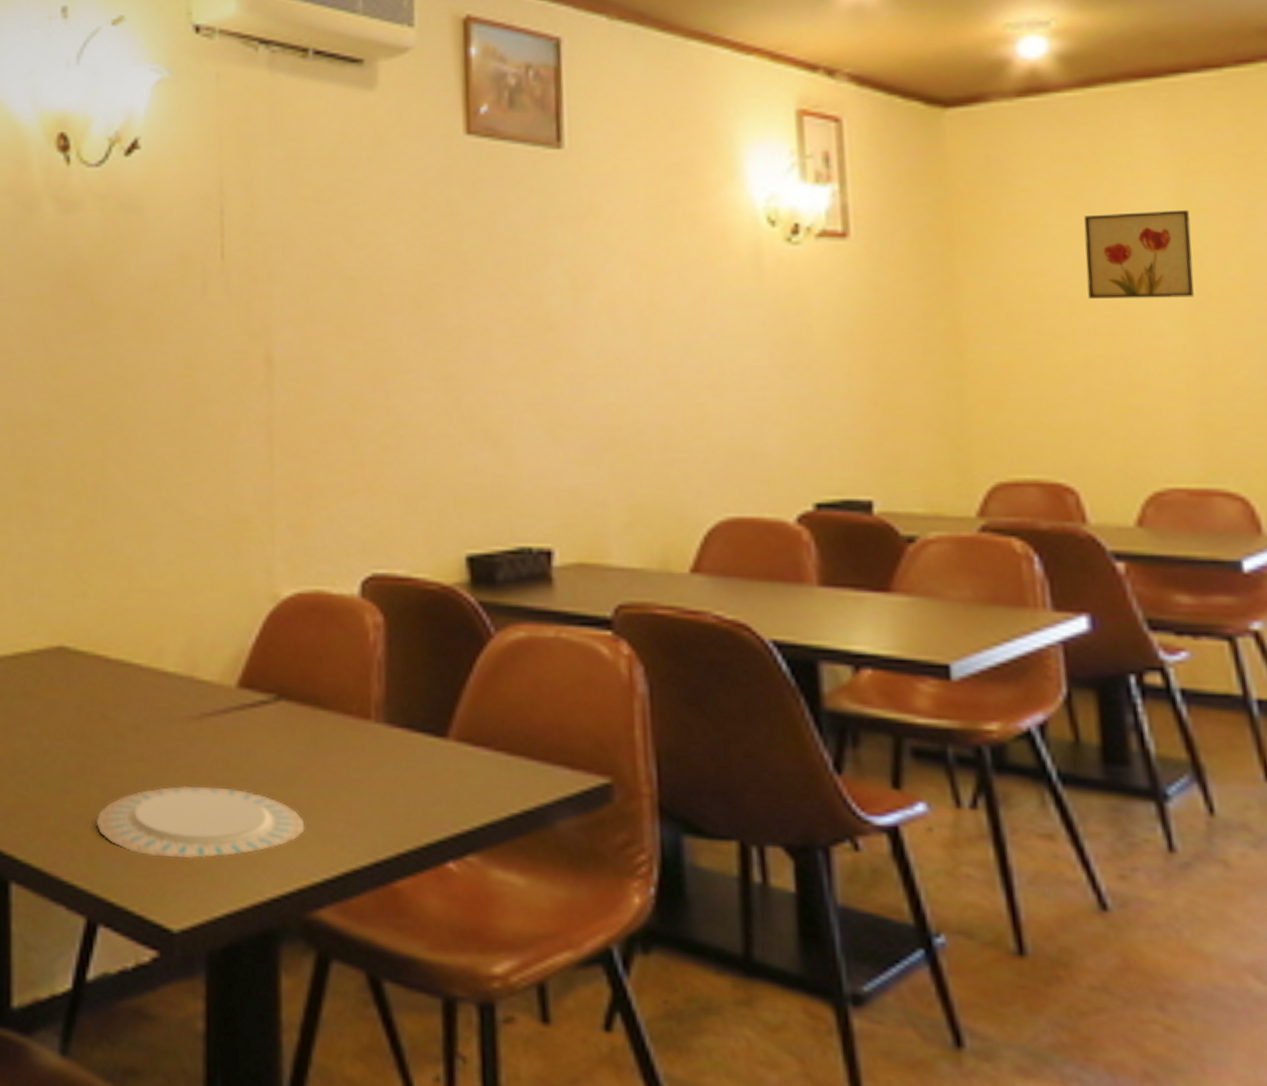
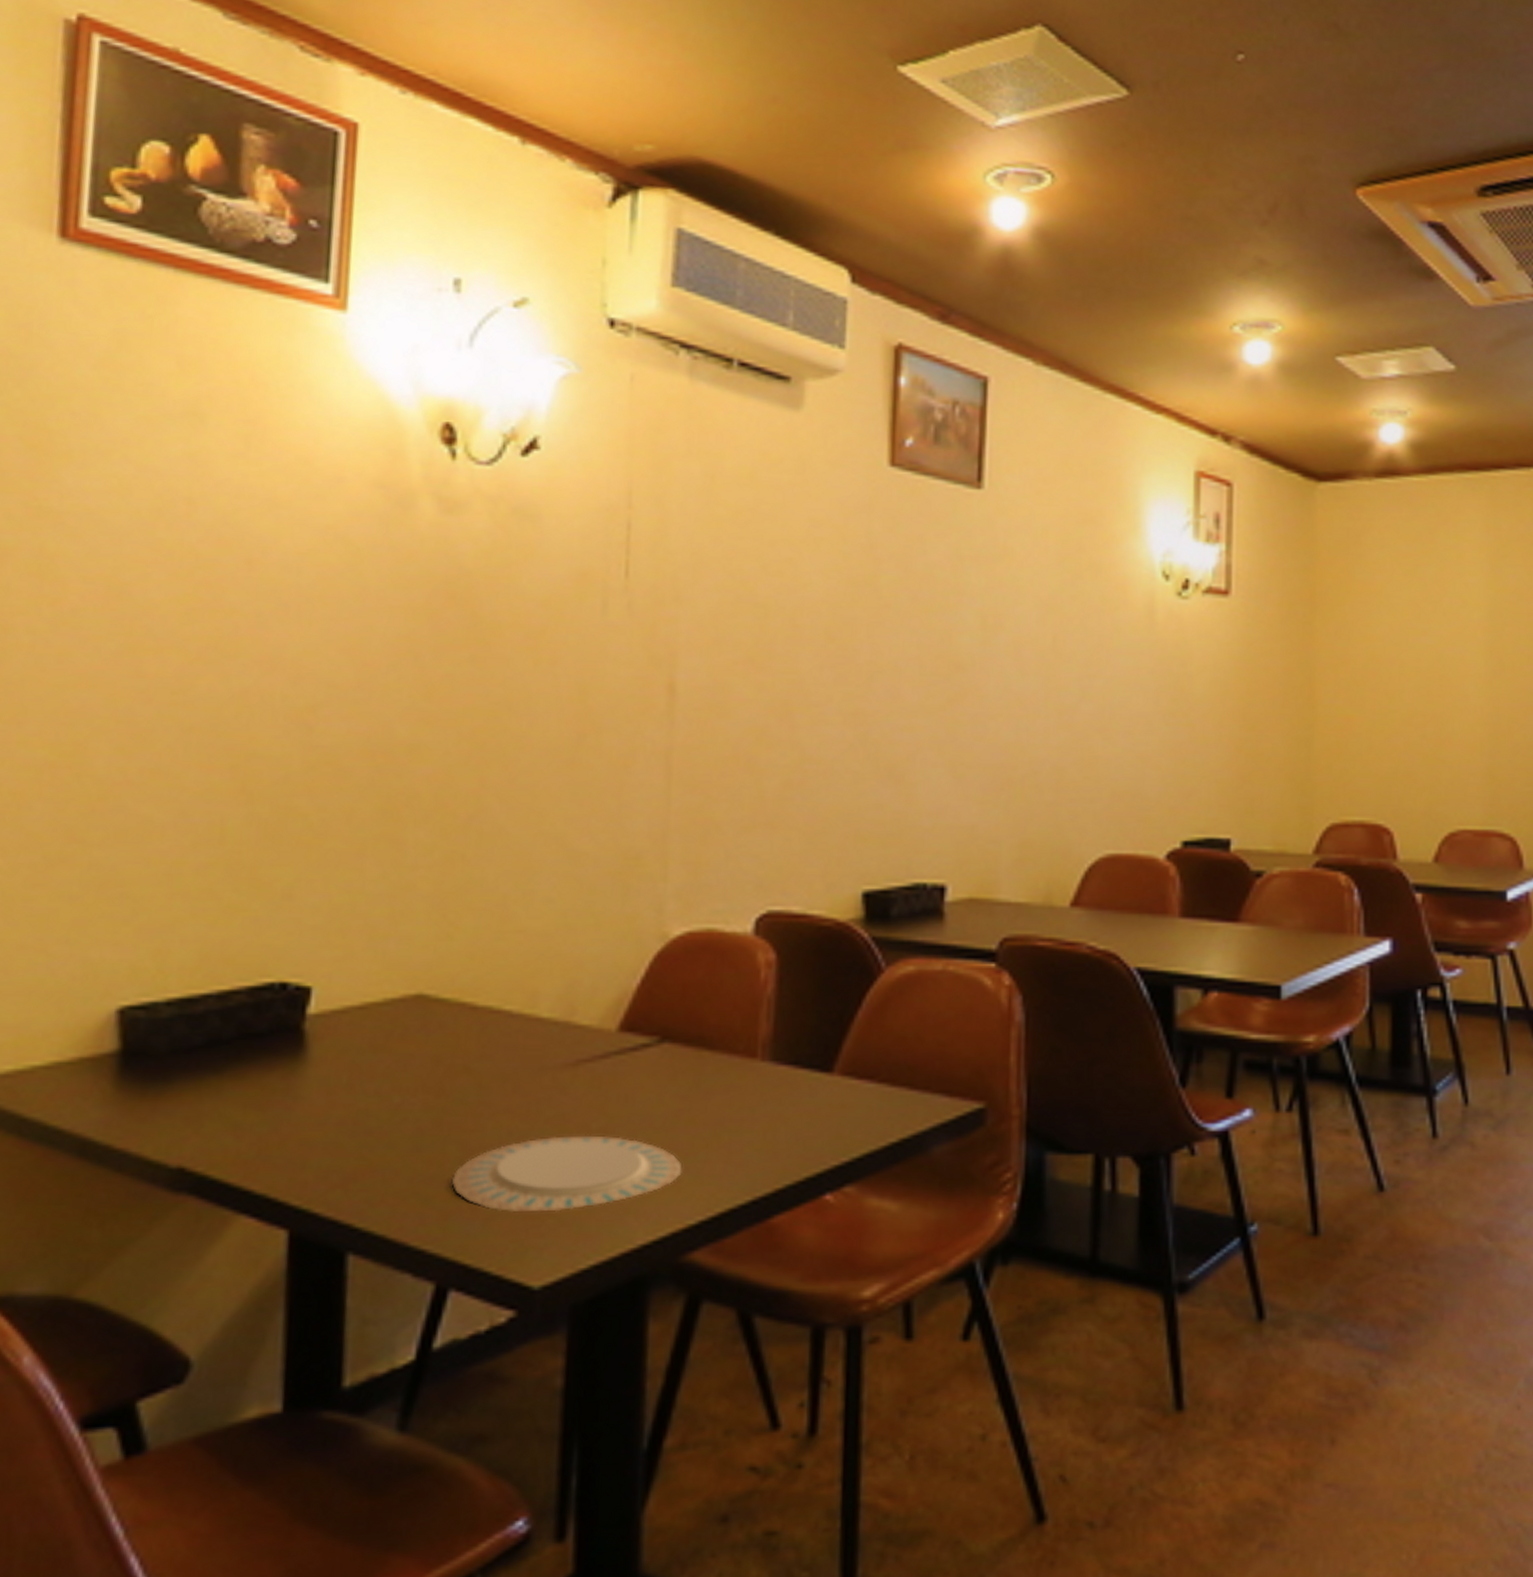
wall art: present [1083,209,1194,299] -> none [1415,588,1496,666]

